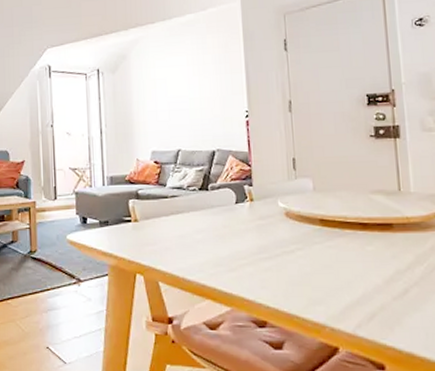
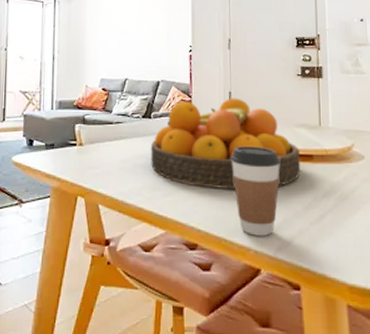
fruit bowl: none [209,164,380,264] -> present [150,98,301,190]
coffee cup: none [299,216,356,312] -> present [231,146,281,236]

